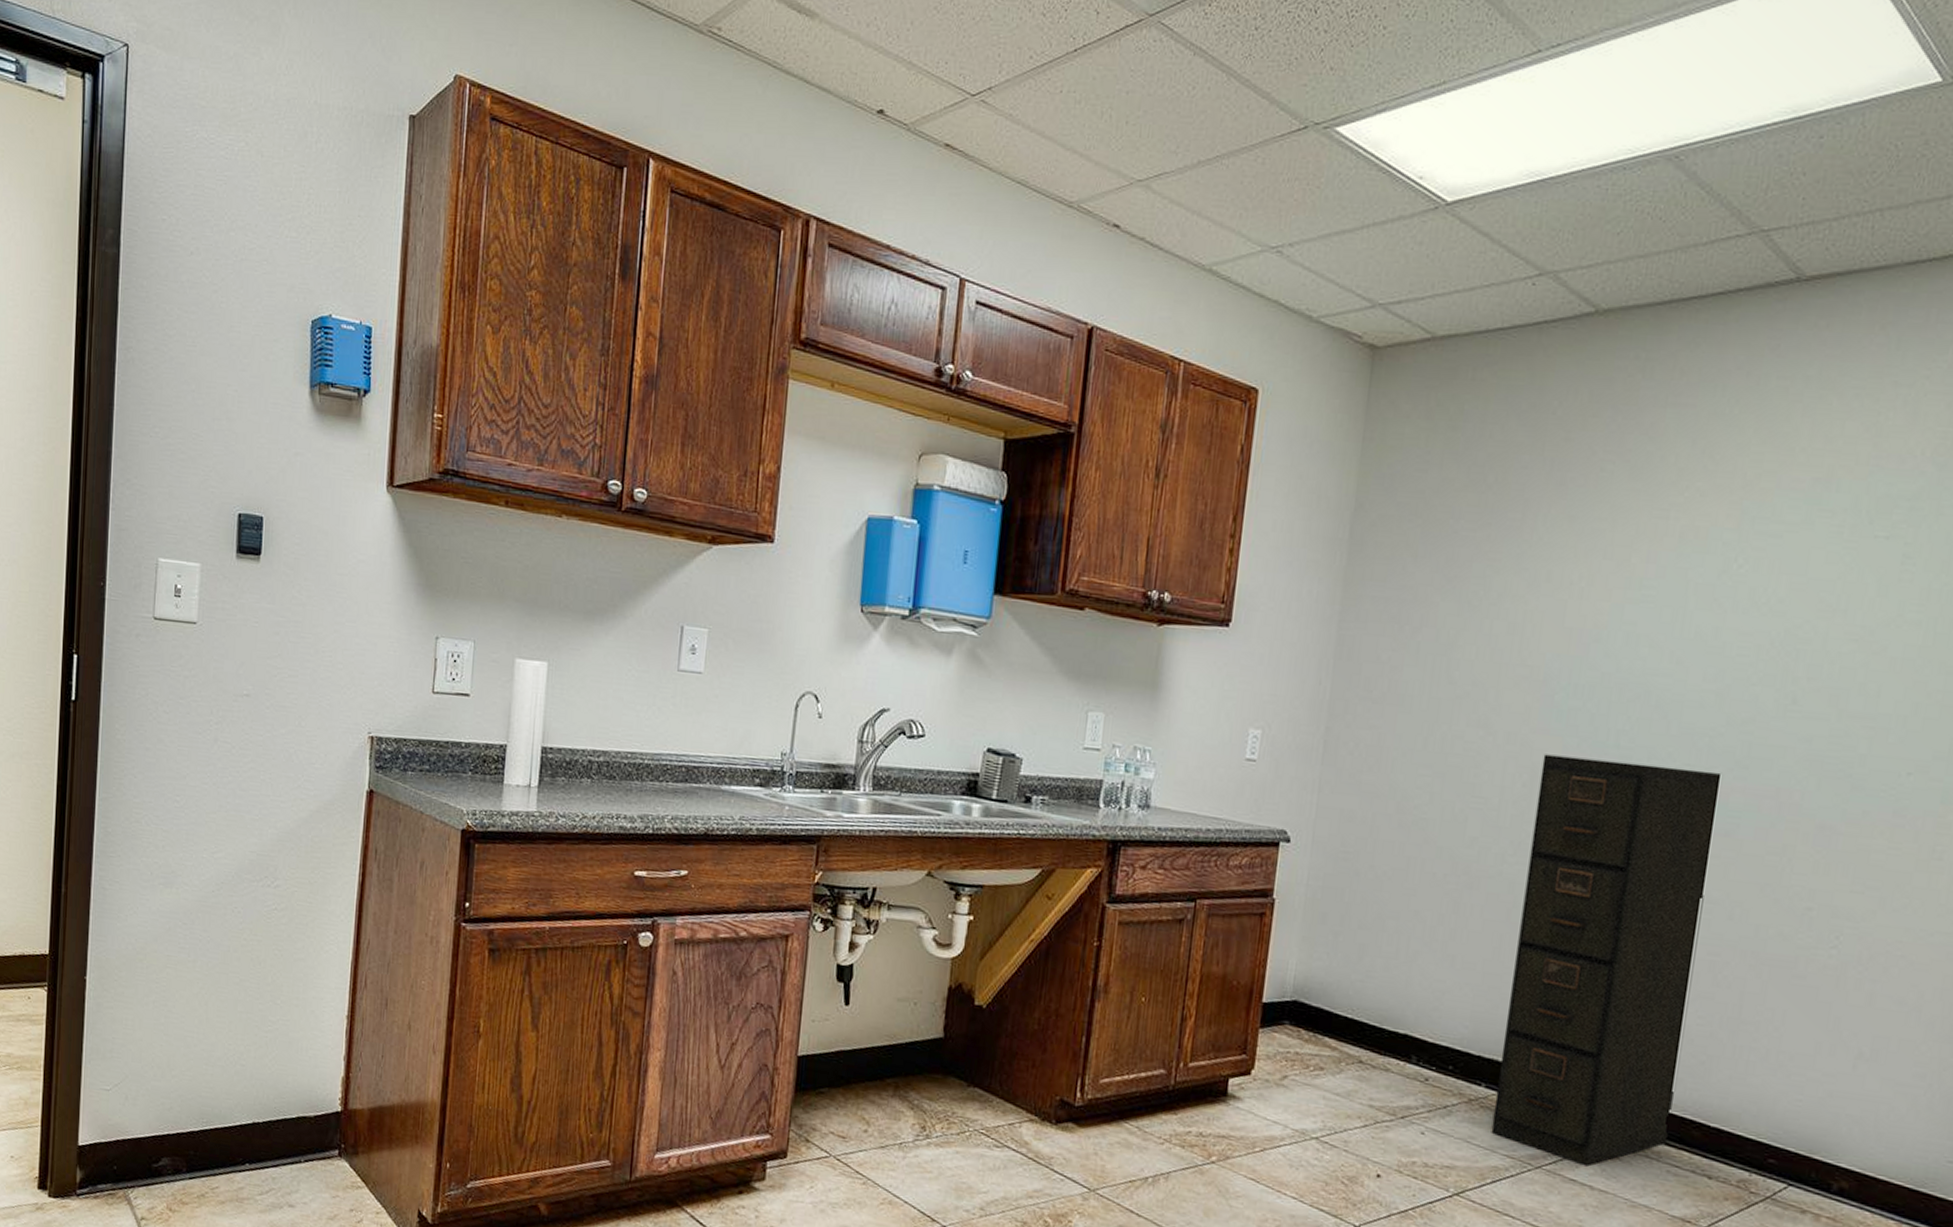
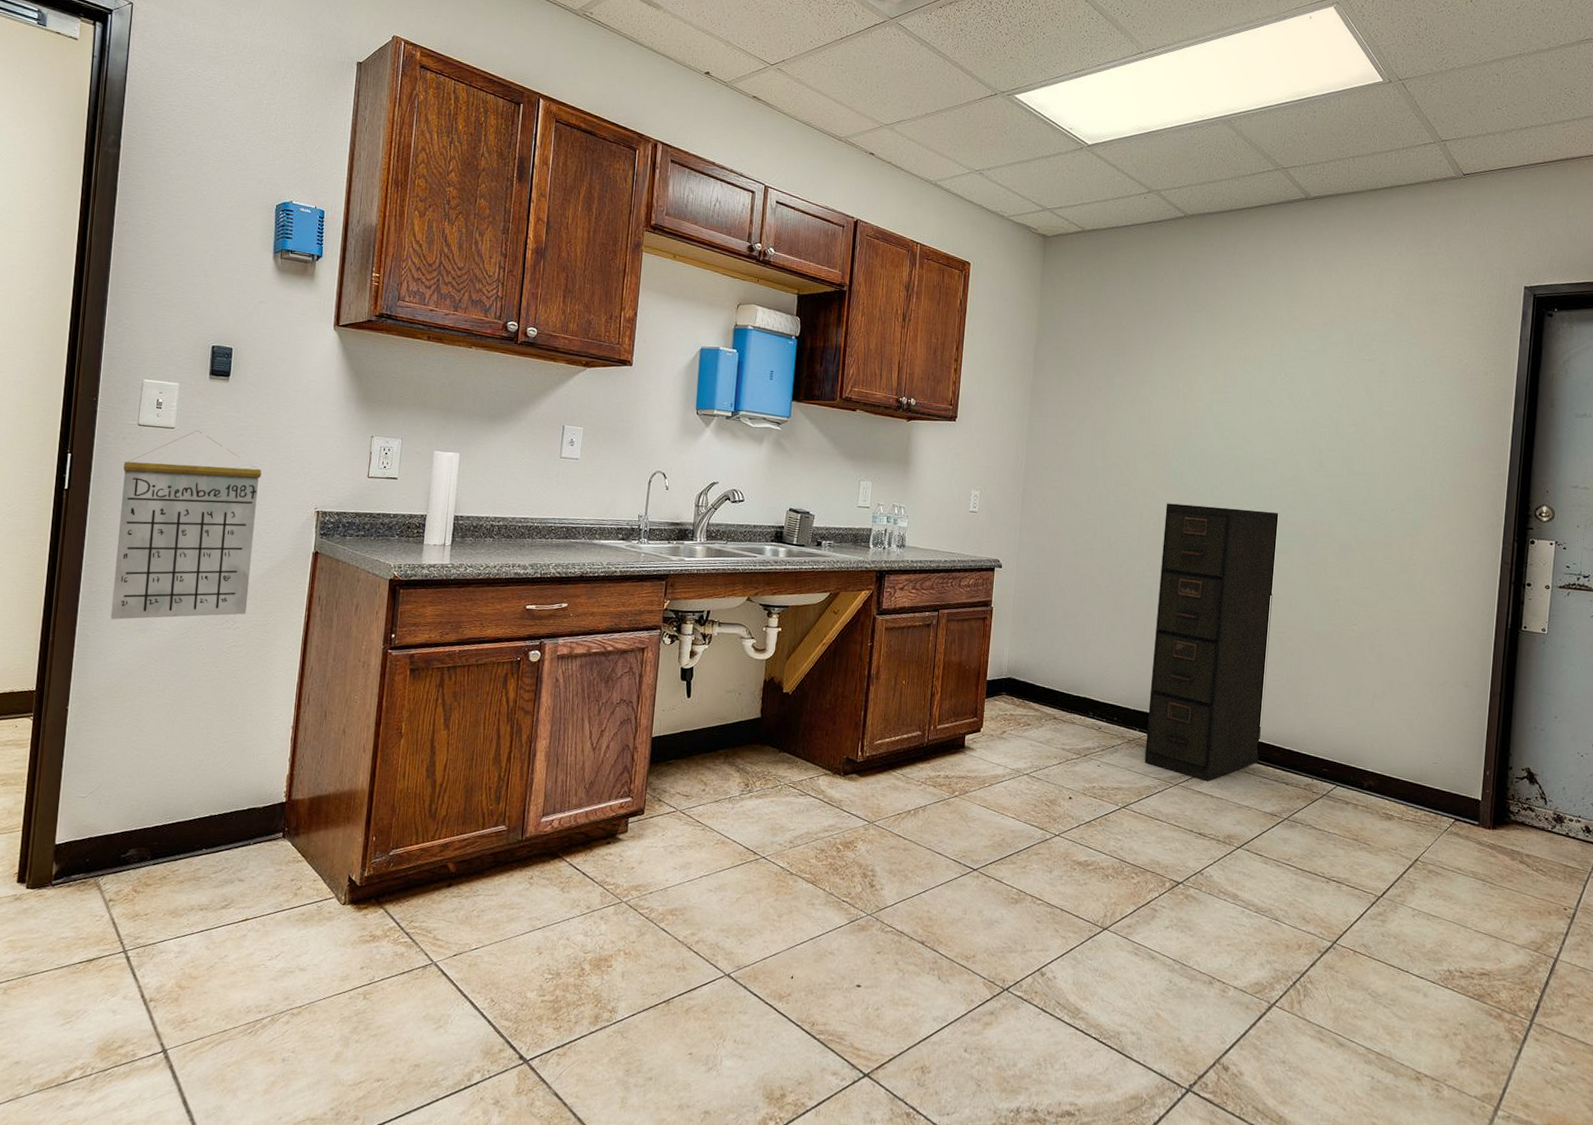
calendar: none [130,625,302,870] -> present [110,430,262,620]

